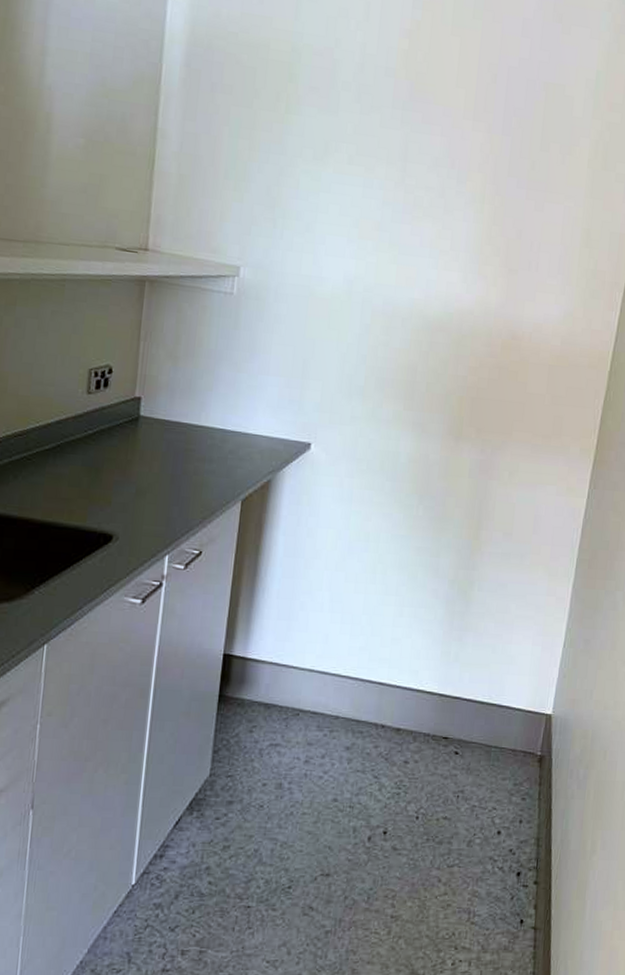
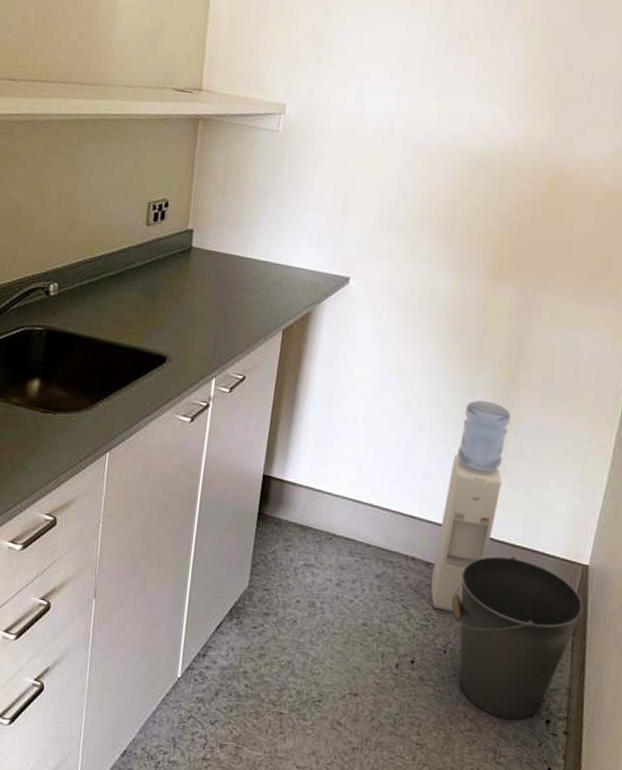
water cooler: none [401,561,475,776] -> present [430,400,511,612]
bucket: none [422,712,548,877] -> present [451,555,583,720]

